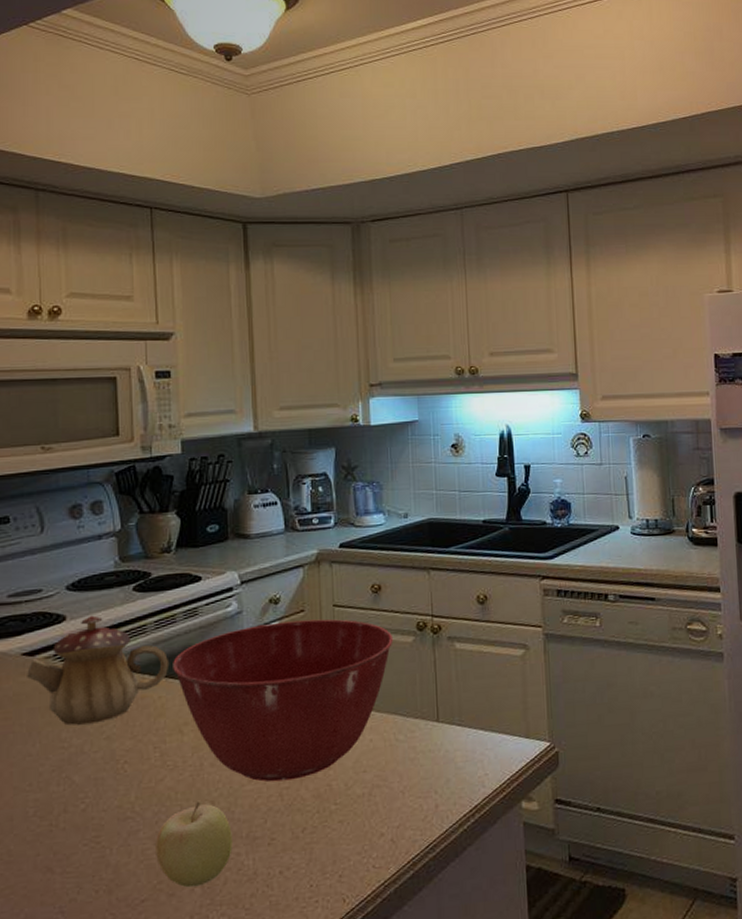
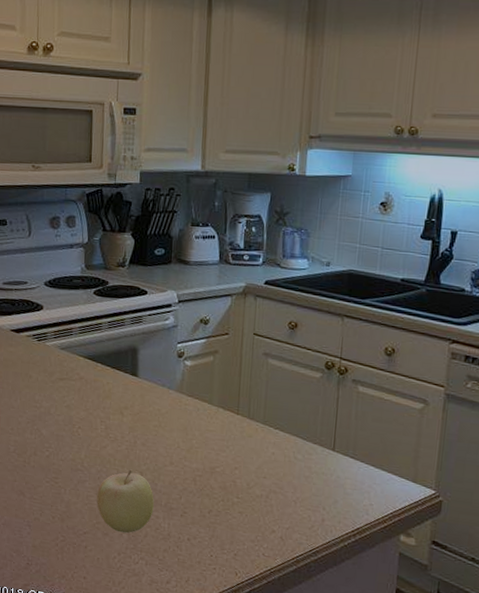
teapot: present [27,615,170,726] -> none [14,309,117,394]
mixing bowl: present [173,619,394,782] -> none [119,339,303,471]

